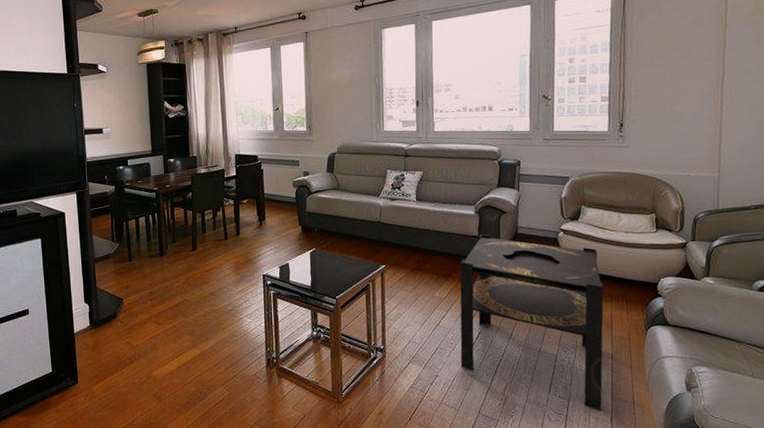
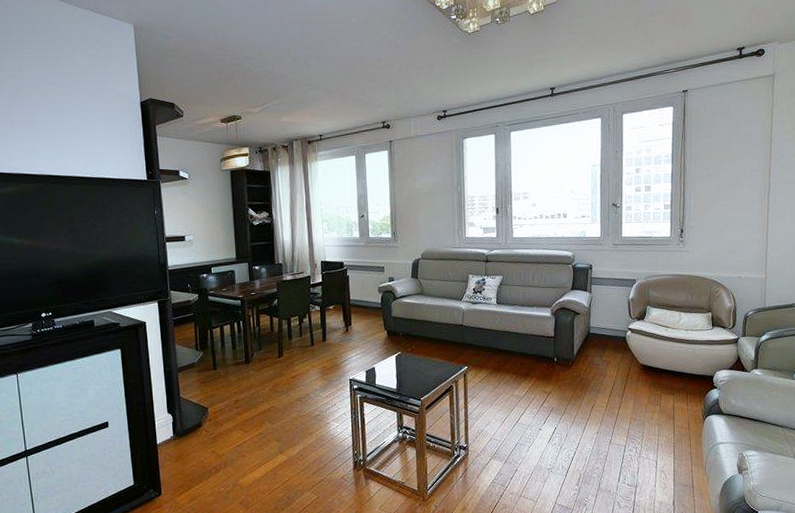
side table: present [460,234,604,410] -> none [537,334,667,495]

